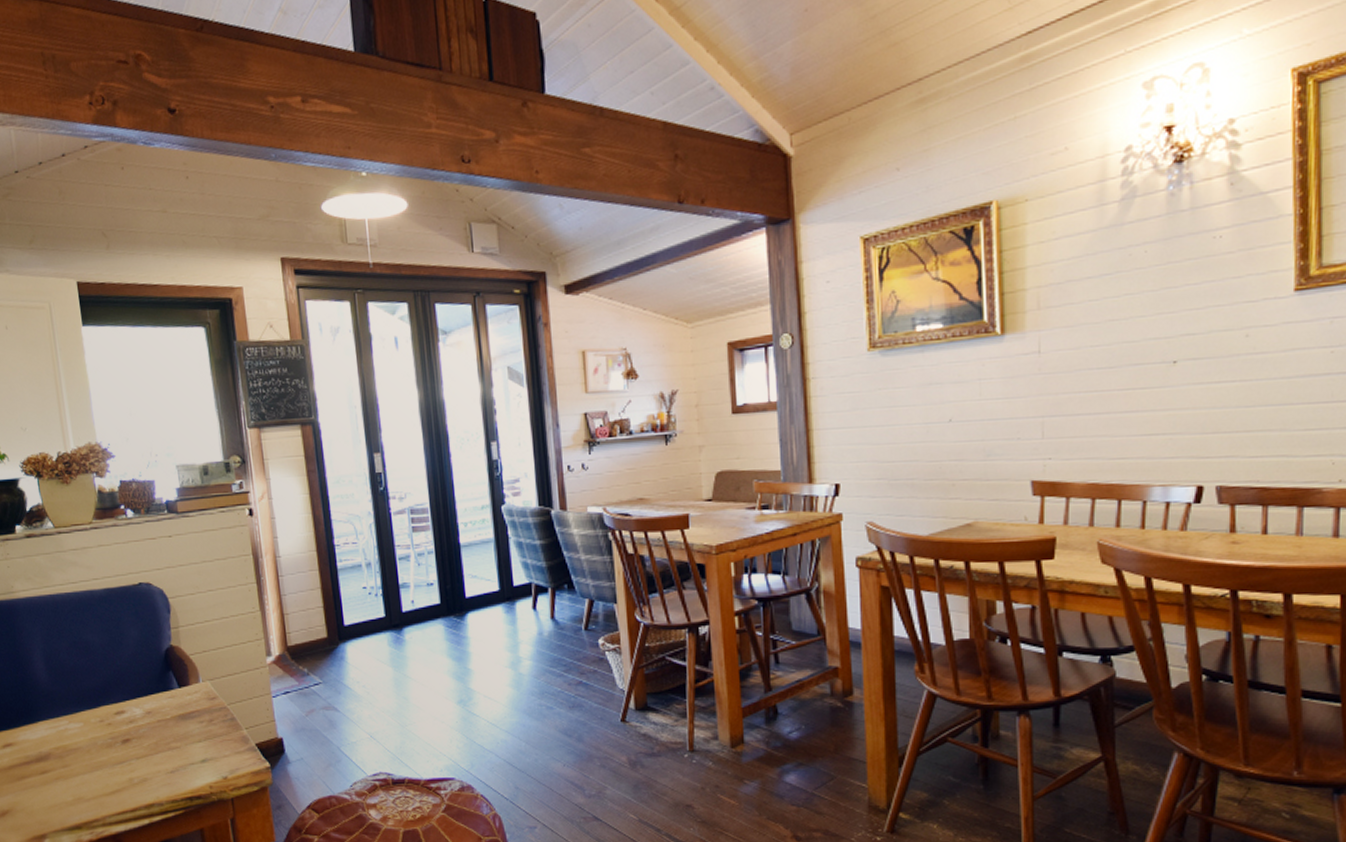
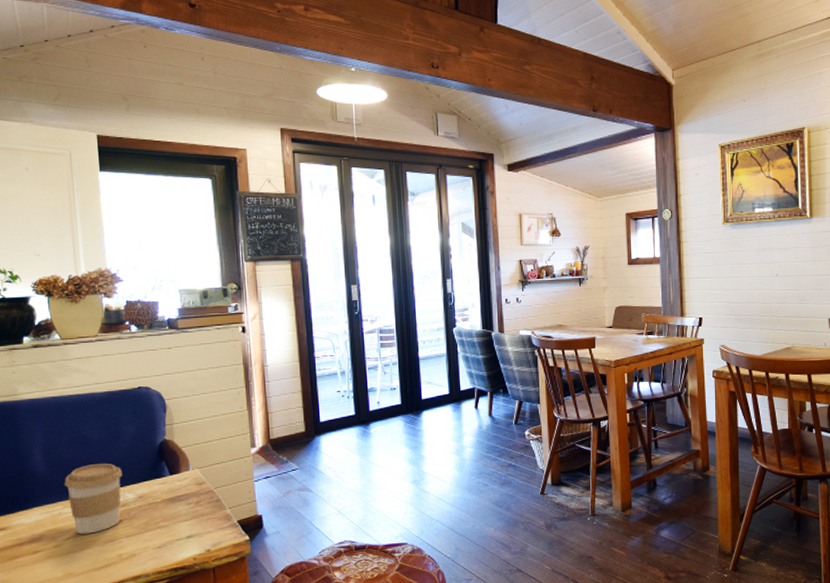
coffee cup: none [67,672,129,754] -> present [64,463,122,534]

